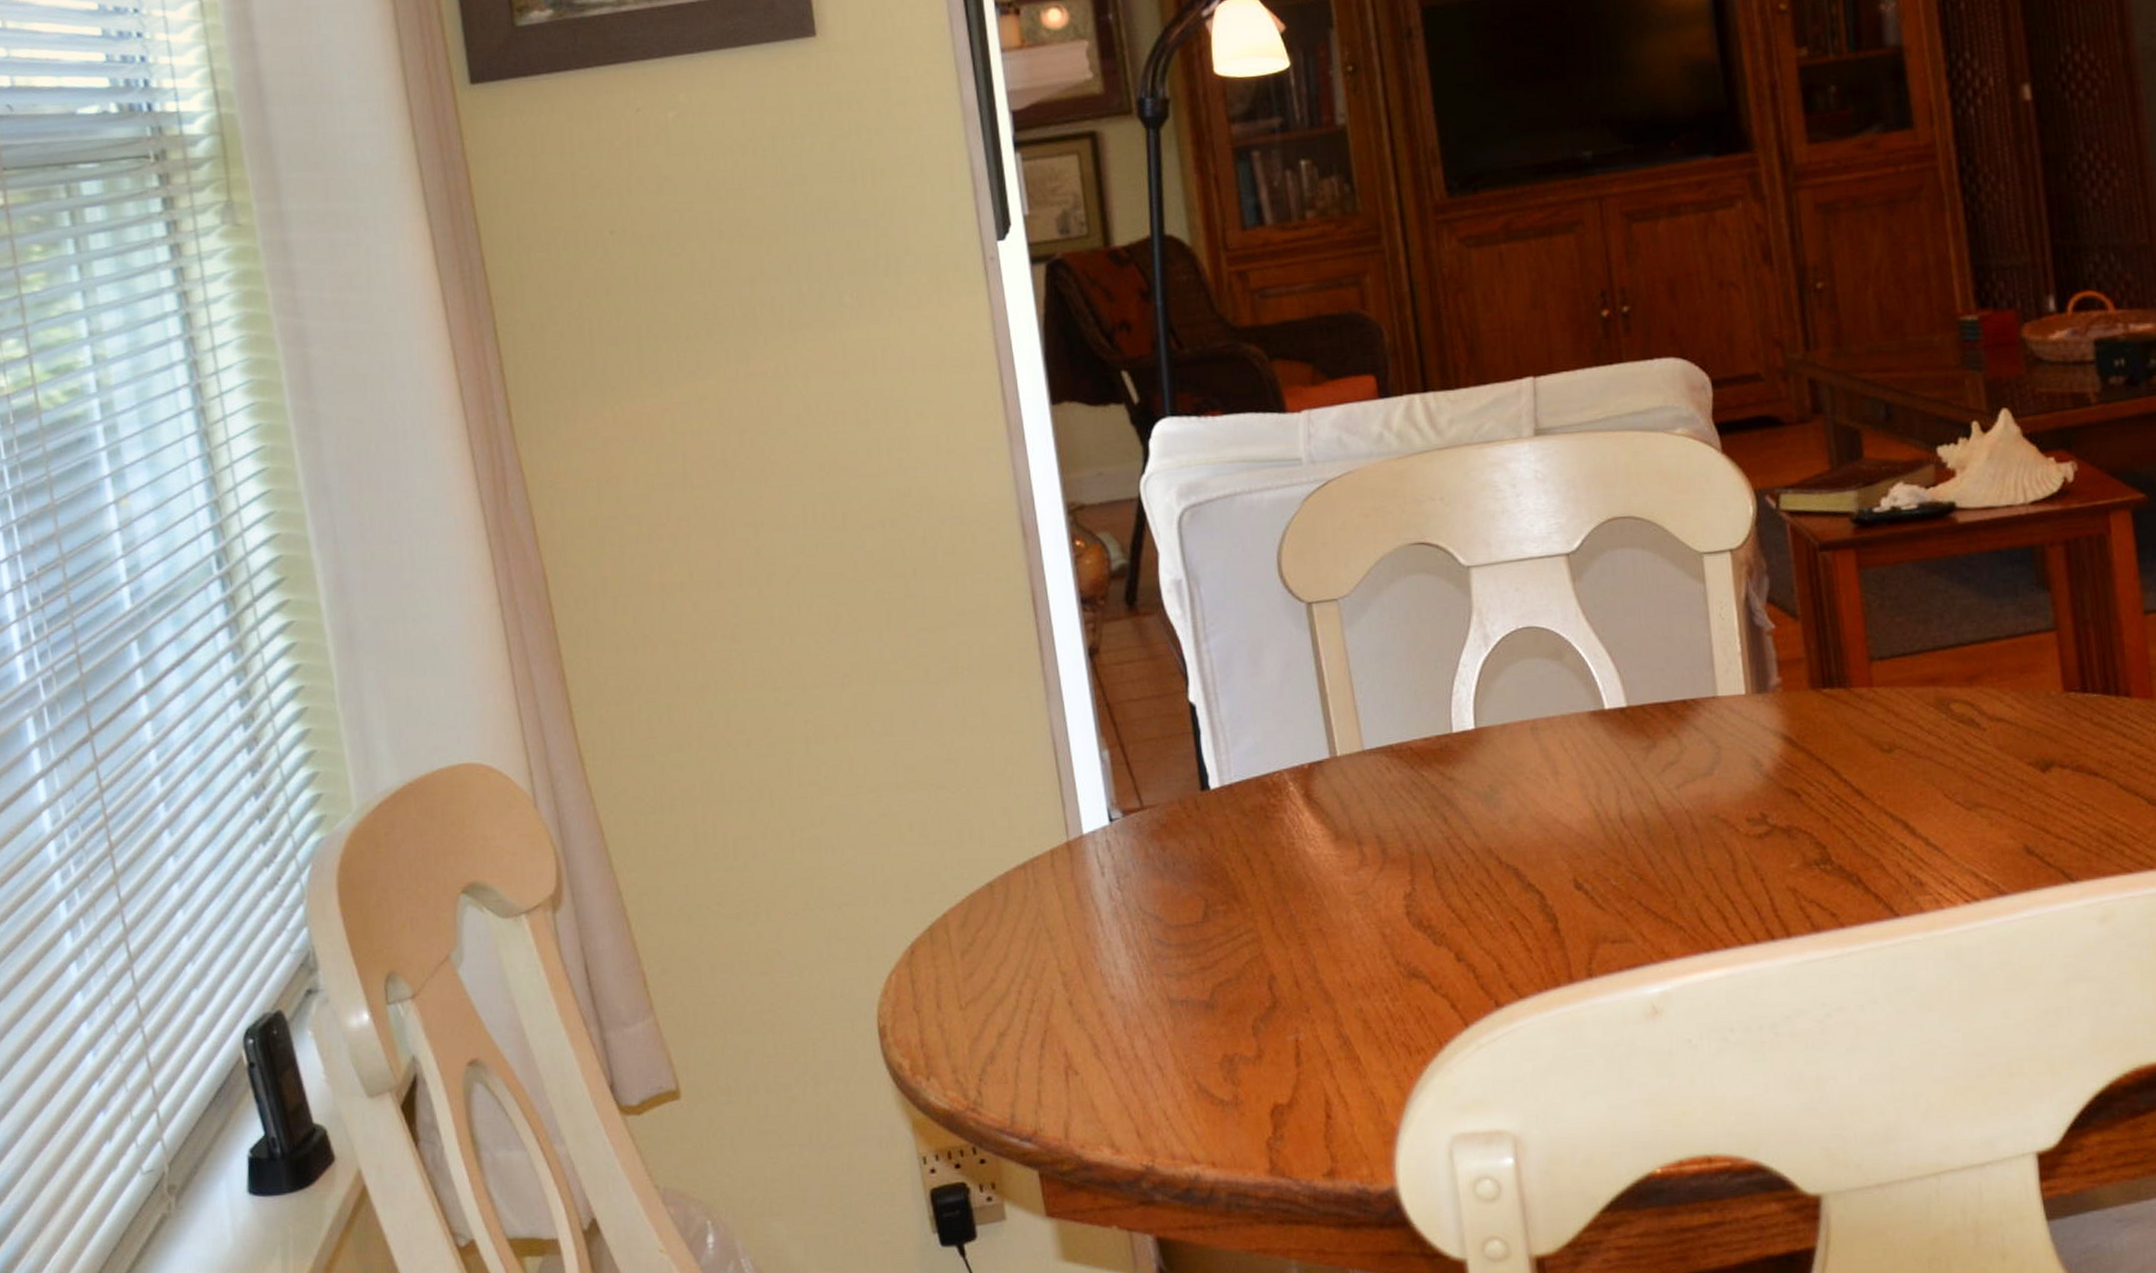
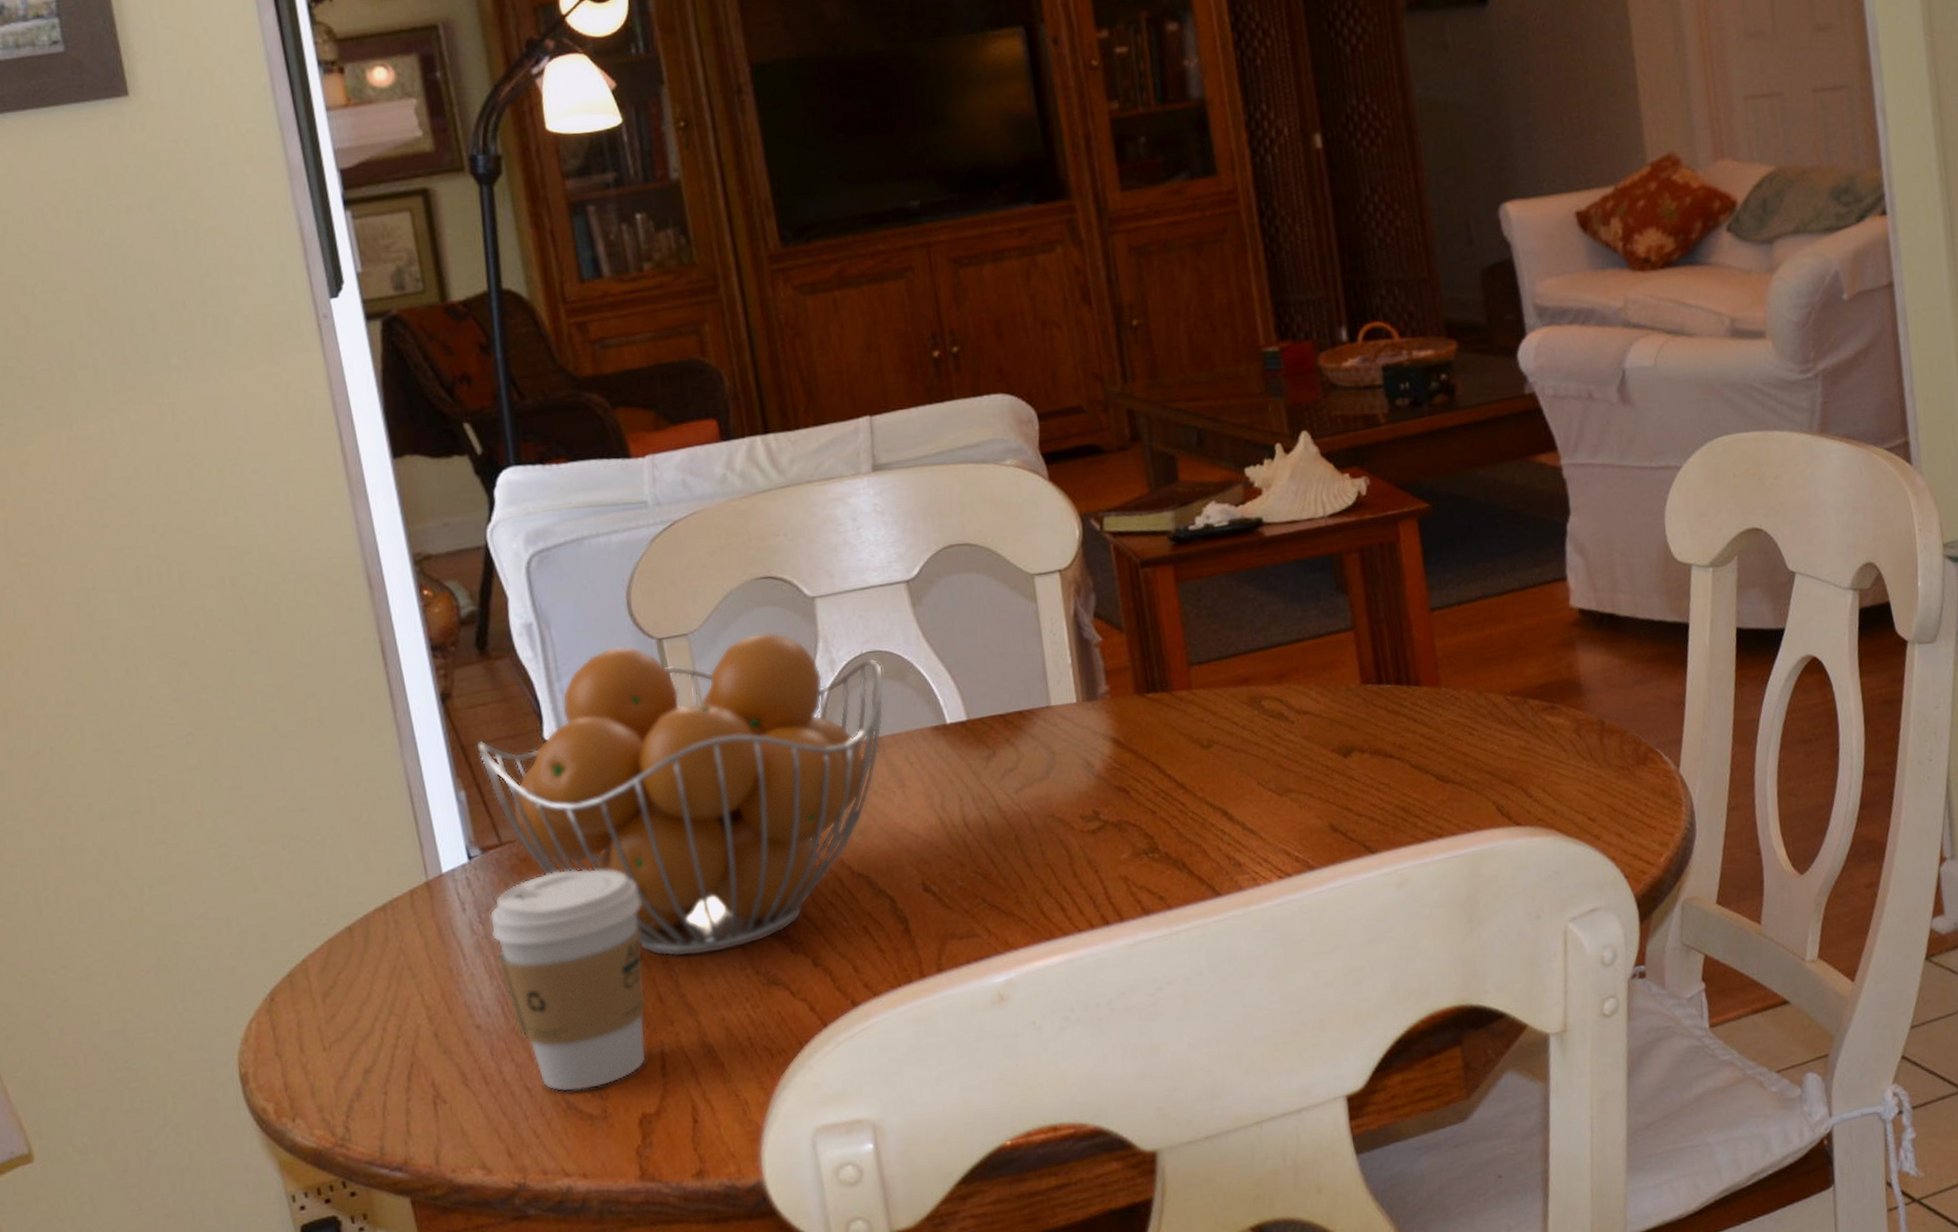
fruit basket: none [1121,601,1540,940] -> present [475,632,884,957]
coffee cup: none [1128,840,1283,1074] -> present [489,868,647,1092]

